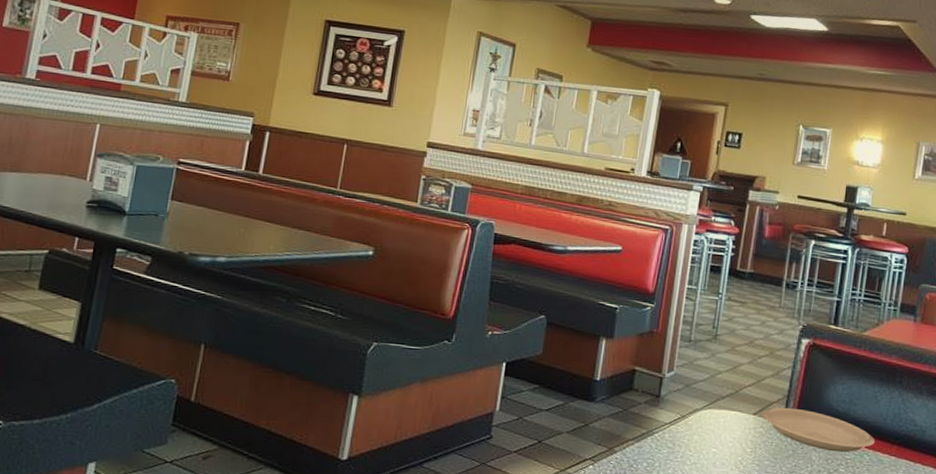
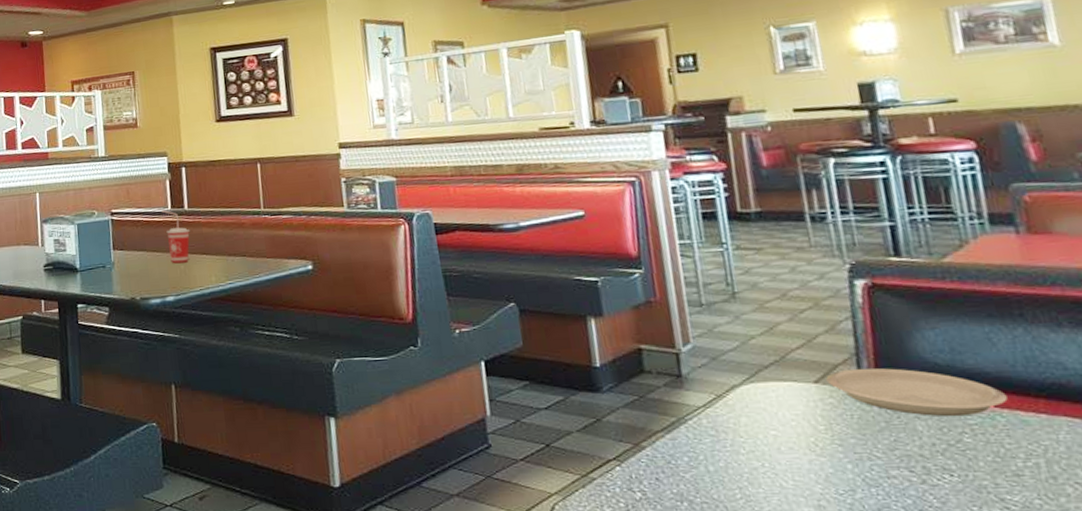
beverage cup: none [231,170,260,227] -> present [161,210,191,264]

